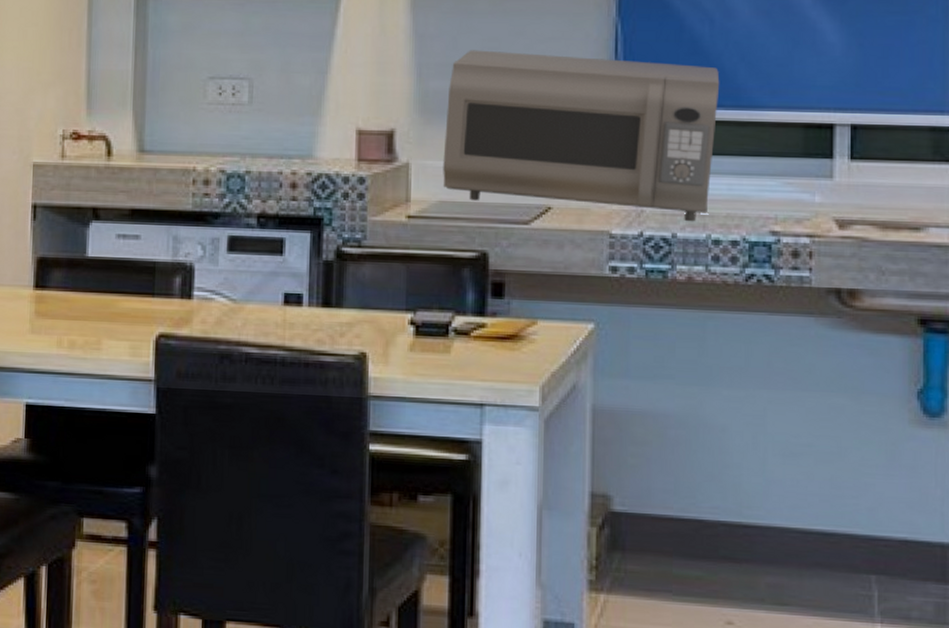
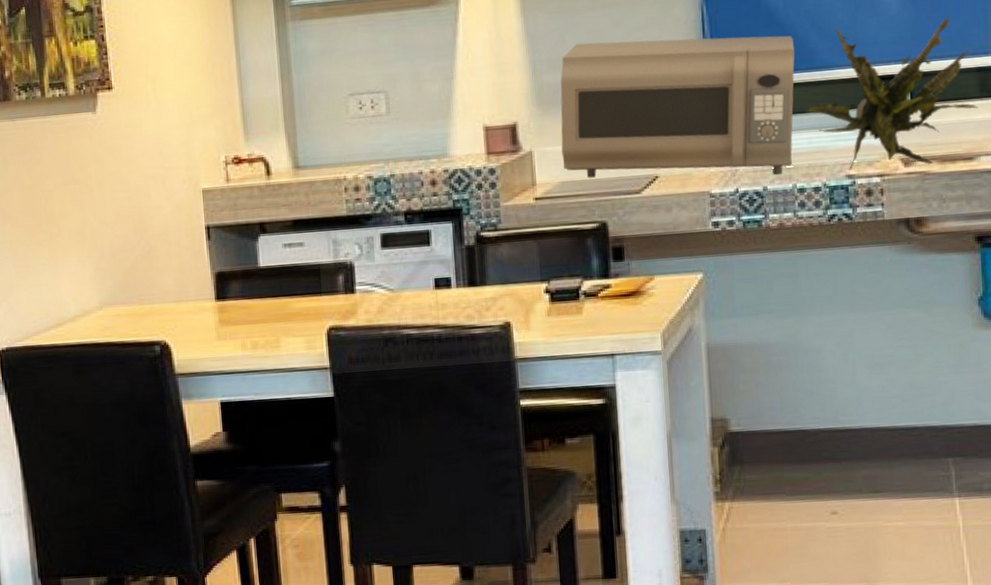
plant: none [727,63,929,230] -> present [806,17,978,171]

